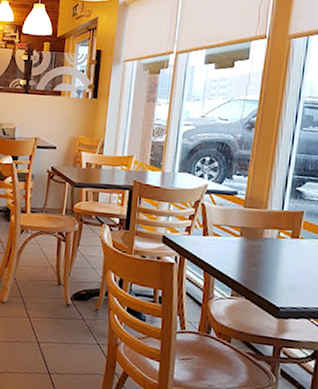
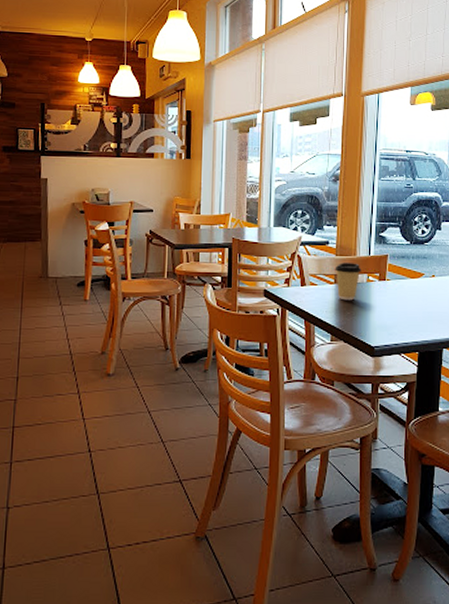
coffee cup: none [241,215,272,256] -> present [335,263,361,301]

